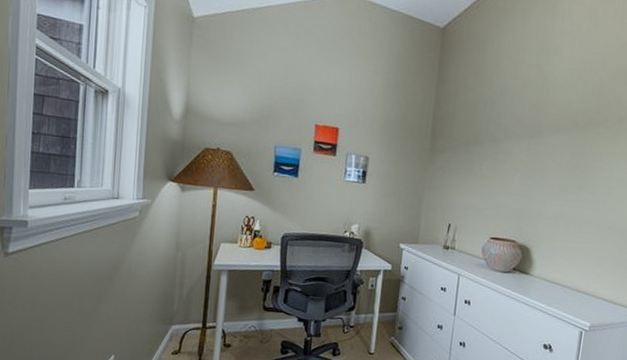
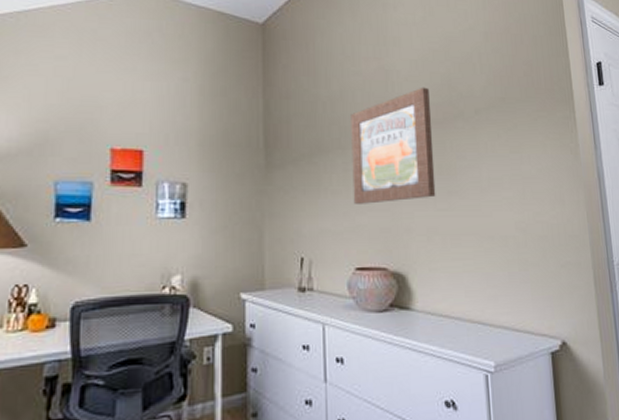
wall art: none [497,94,580,190] -> present [351,87,436,204]

